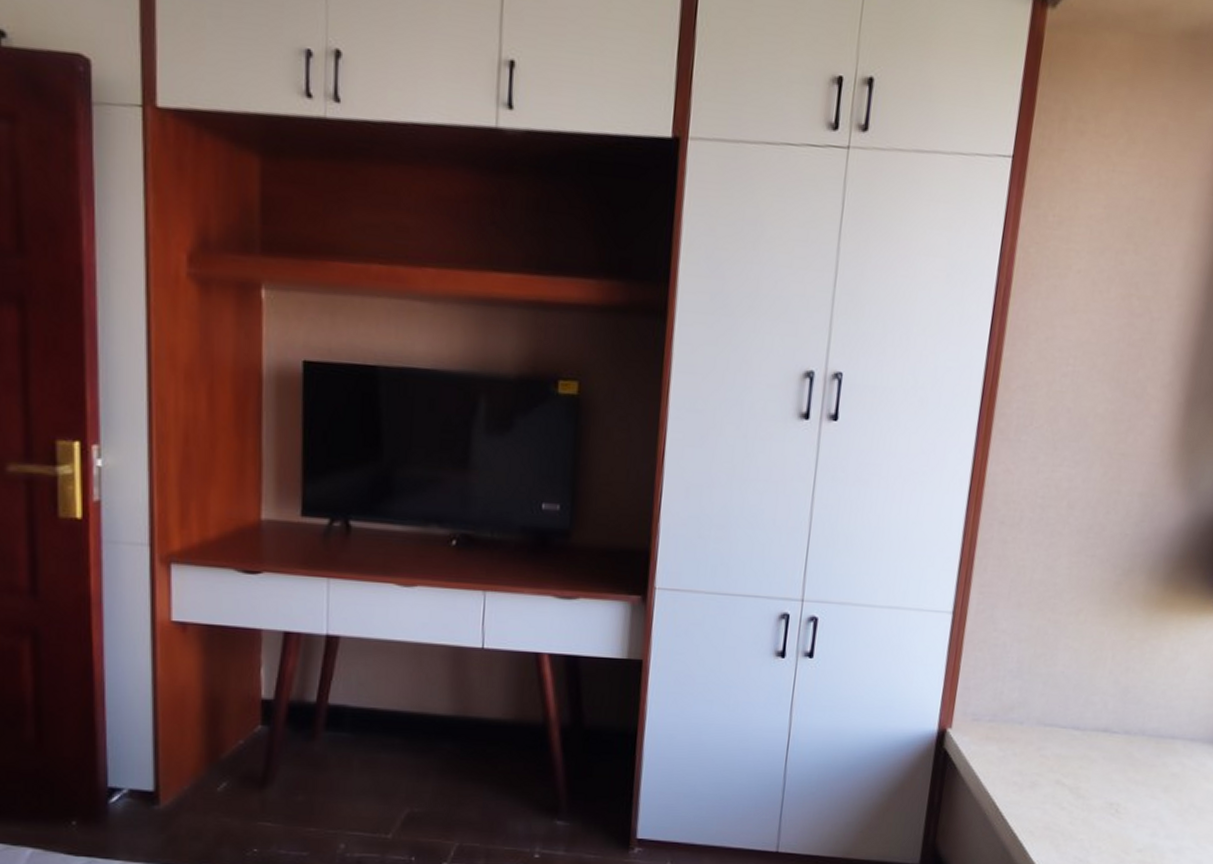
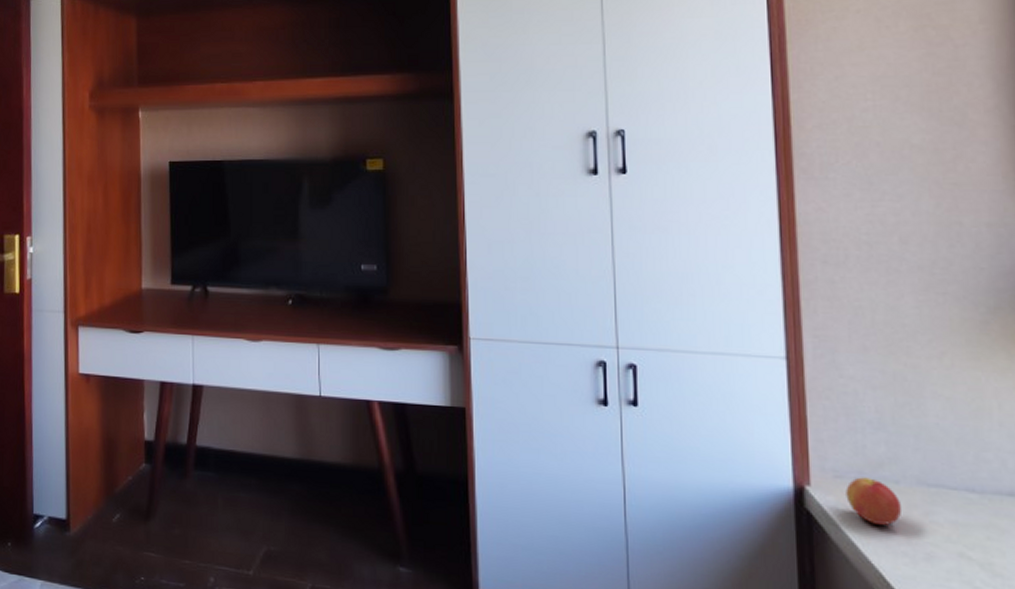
apple: none [978,719,1022,760] -> present [846,477,903,525]

